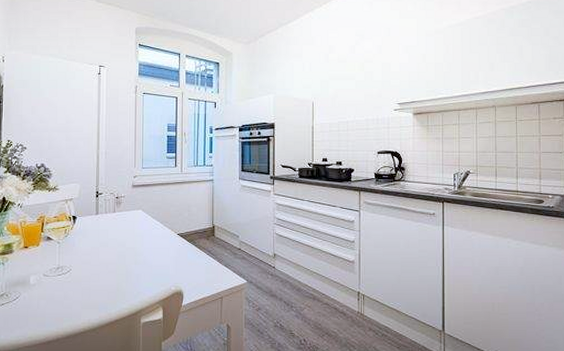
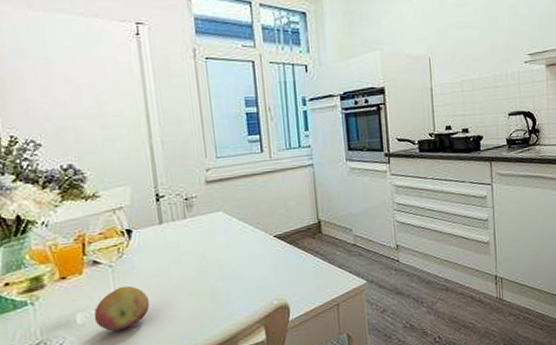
fruit: none [42,259,82,293] -> present [93,285,150,332]

